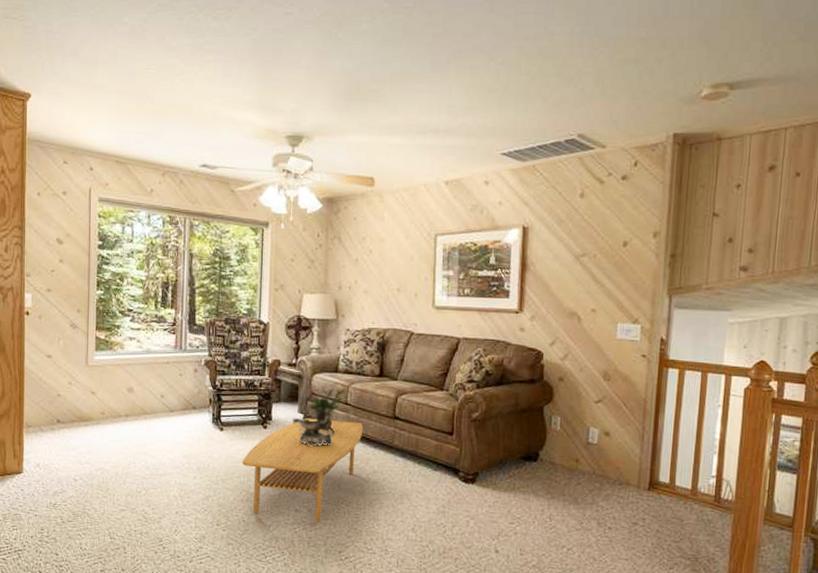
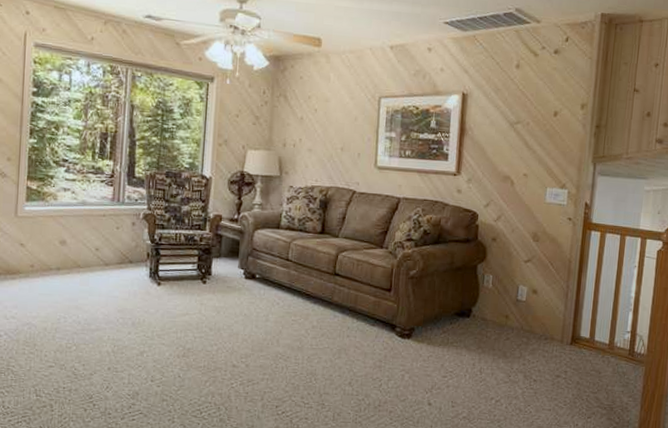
coffee table: present [241,418,364,523] -> none [178,273,304,378]
decorative bowl: present [292,408,336,447] -> none [232,264,276,302]
potted plant: present [309,388,345,431] -> none [250,244,286,286]

